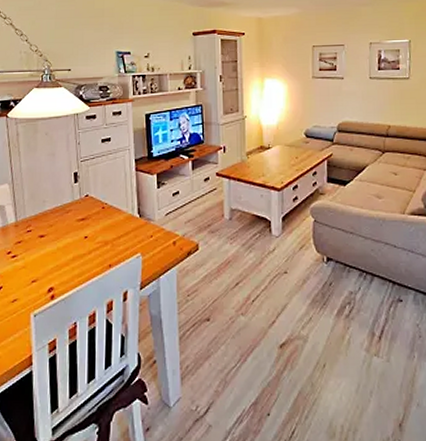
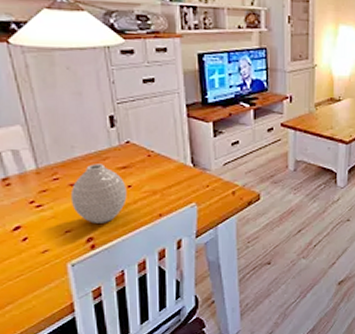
vase: none [38,216,84,274] -> present [70,164,127,223]

